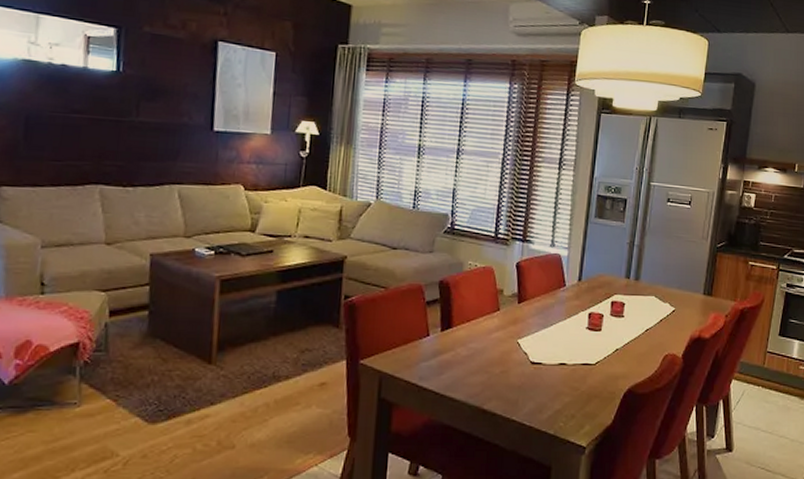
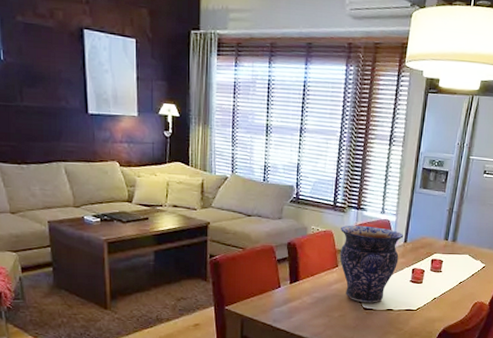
vase: none [501,260,577,356] -> present [339,225,403,303]

